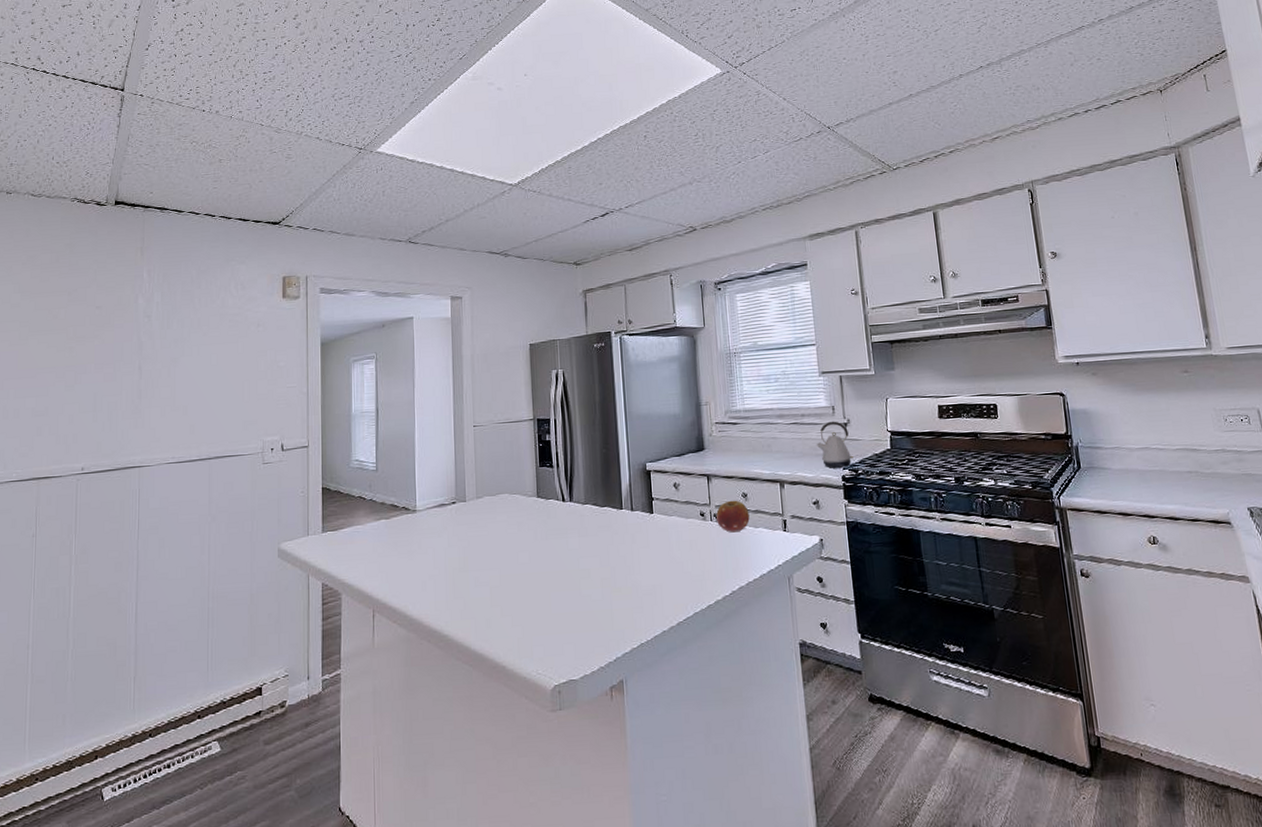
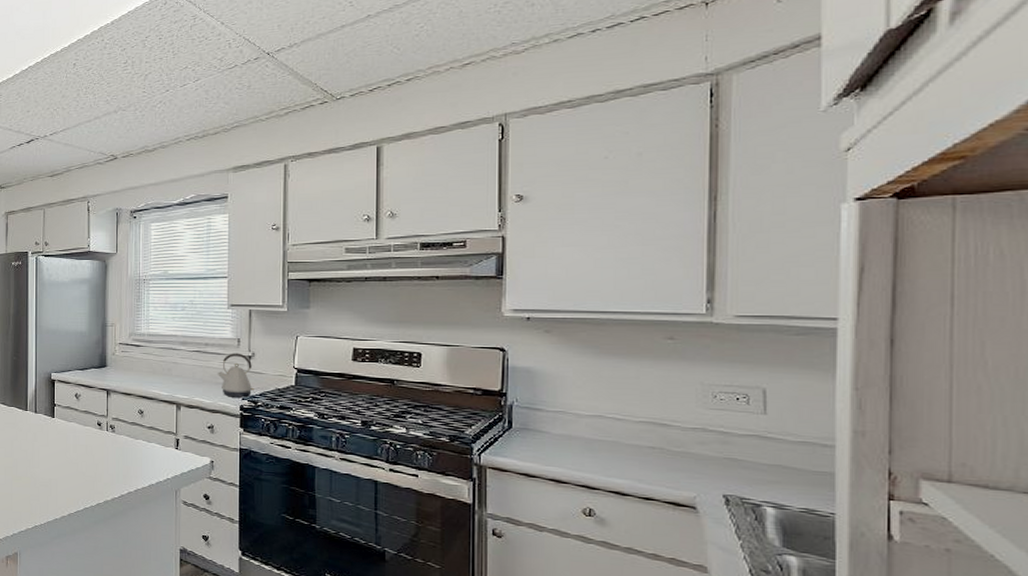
fruit: present [715,500,750,533] -> none [111,415,144,444]

